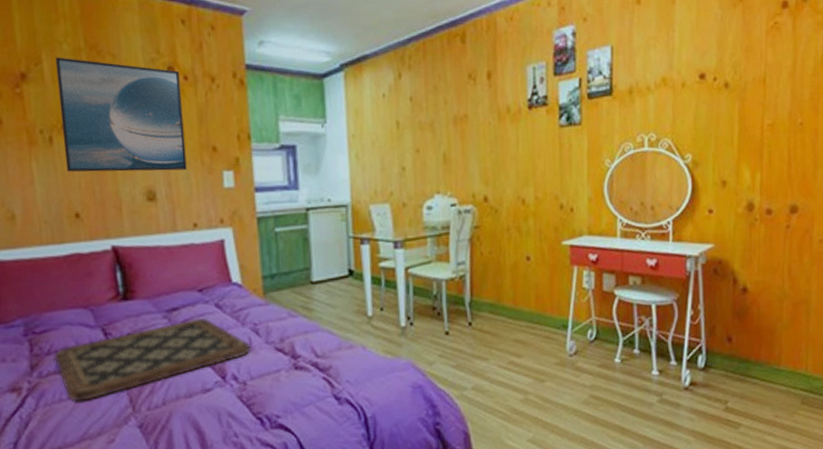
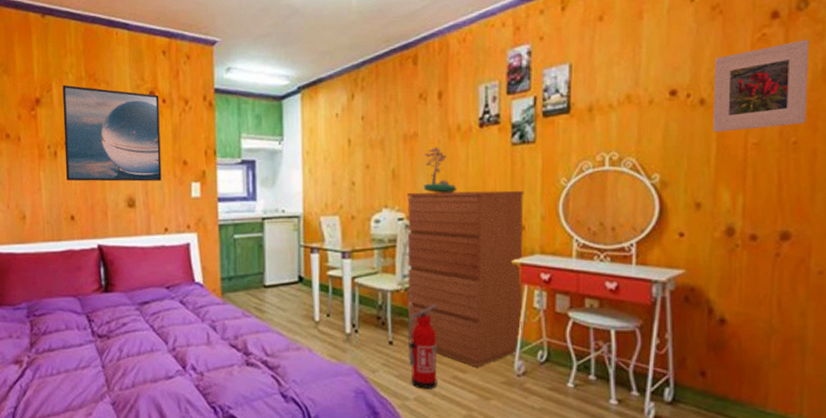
tray: present [53,317,251,401] -> none [48,312,209,377]
dresser: none [459,172,573,351] -> present [407,190,524,367]
fire extinguisher: none [463,291,494,378] -> present [407,305,437,389]
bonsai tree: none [475,129,508,178] -> present [423,147,457,194]
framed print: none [735,29,812,114] -> present [713,39,810,132]

